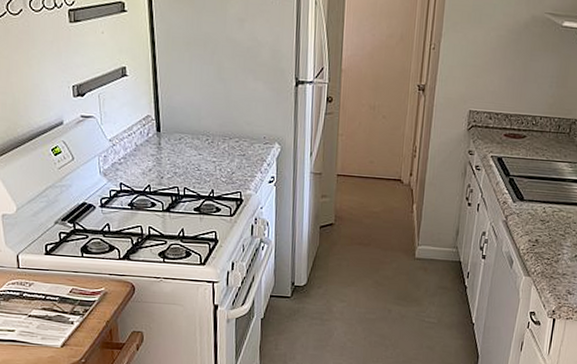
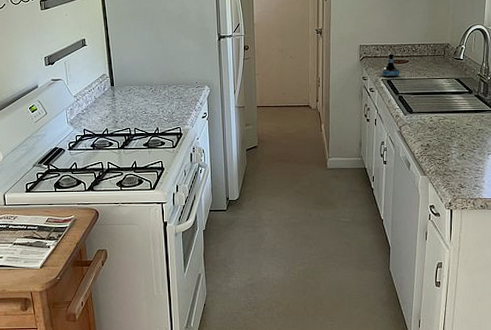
tequila bottle: none [490,125,515,156] -> present [380,54,400,78]

